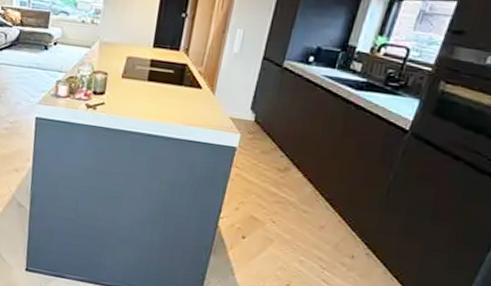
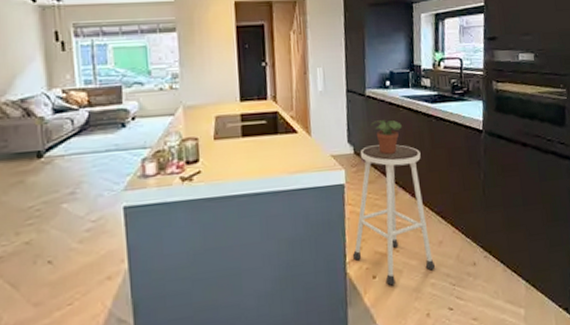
stool: none [227,117,327,250] -> present [352,144,436,286]
potted plant: none [280,94,314,131] -> present [371,120,402,155]

